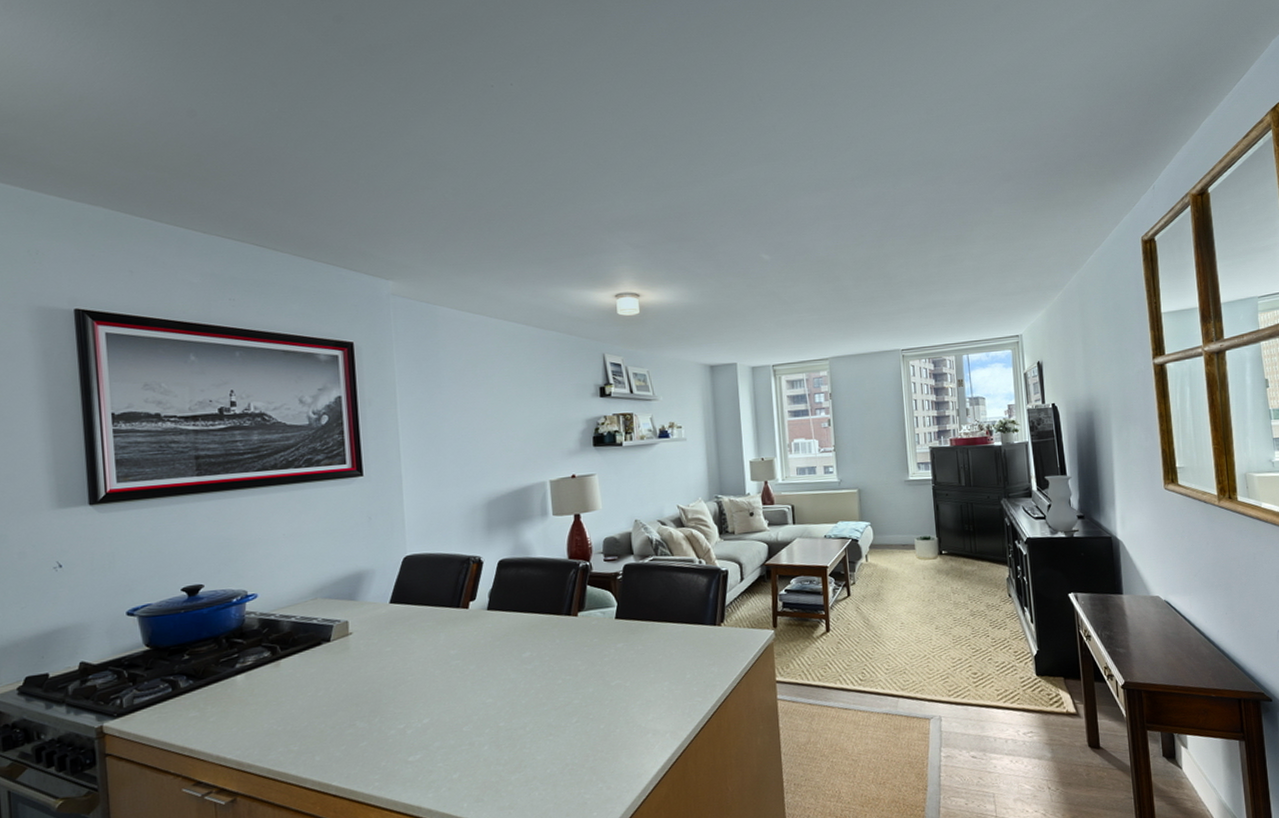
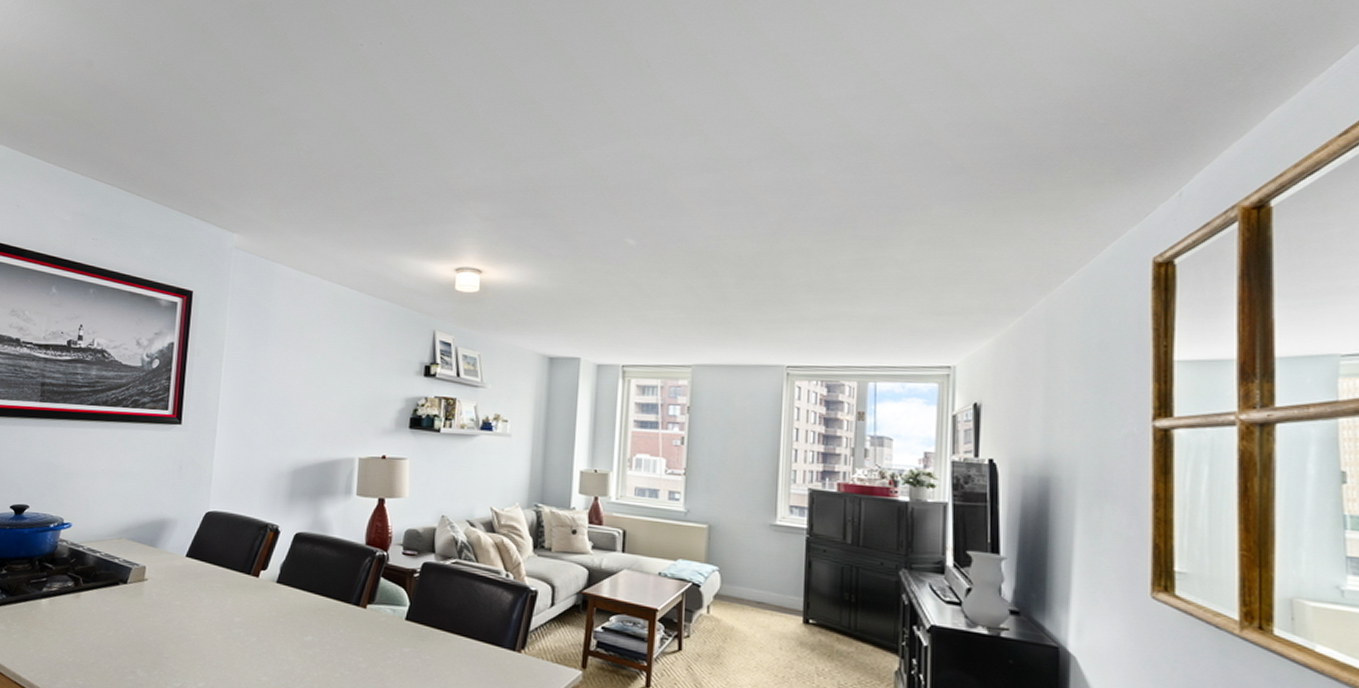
planter: present [914,535,939,561] -> none [773,595,805,628]

